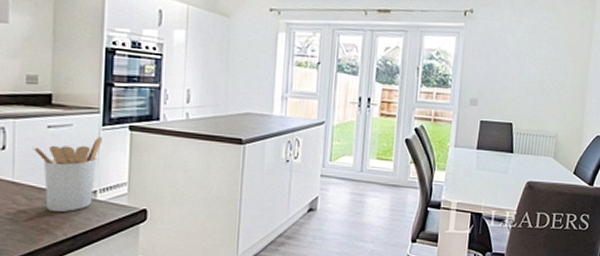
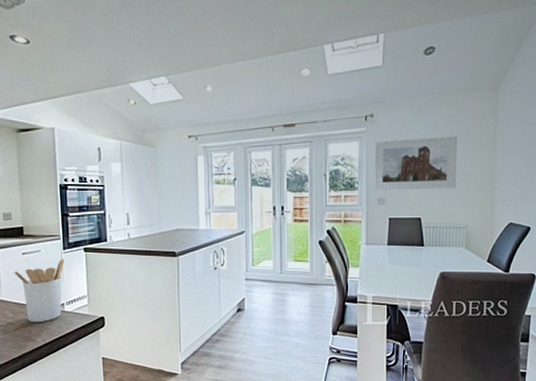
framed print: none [467,39,554,96] -> present [374,136,458,191]

